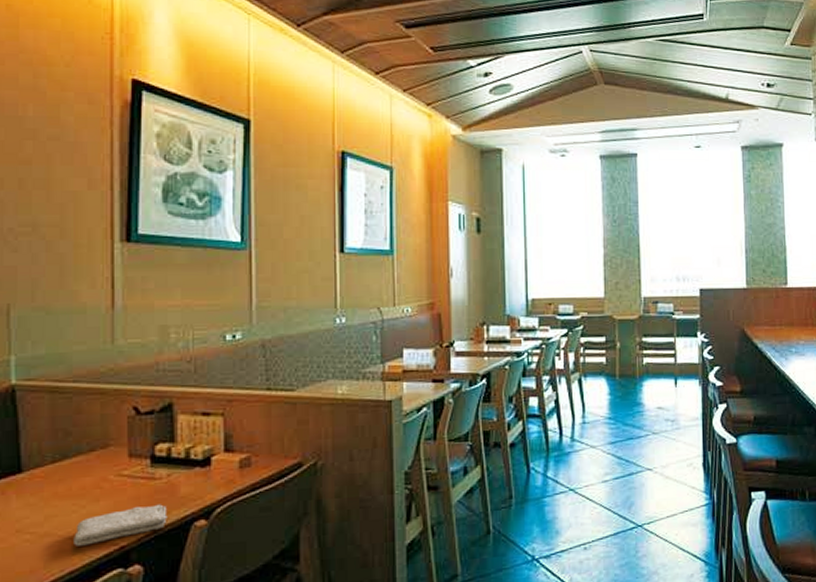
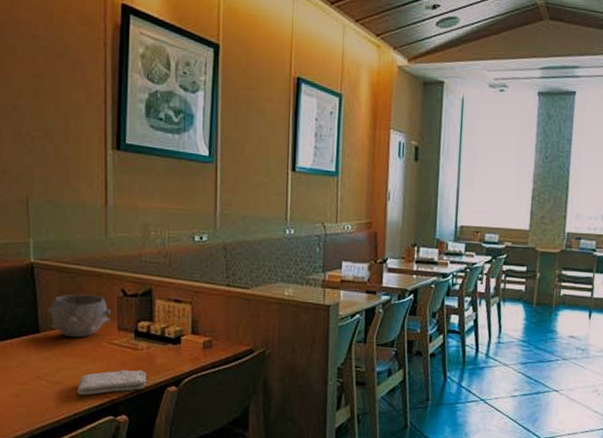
bowl: none [34,417,119,474] -> present [48,294,111,338]

